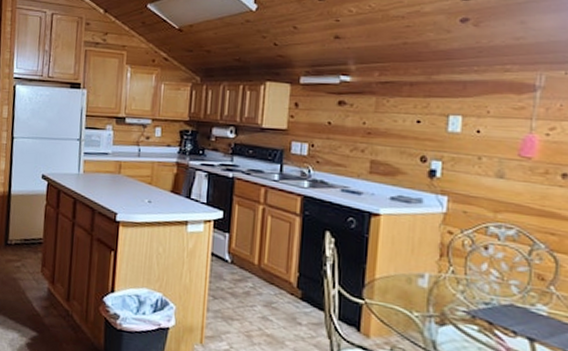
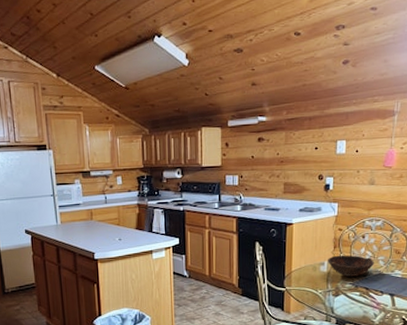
bowl: none [430,267,504,303] -> present [328,255,375,277]

